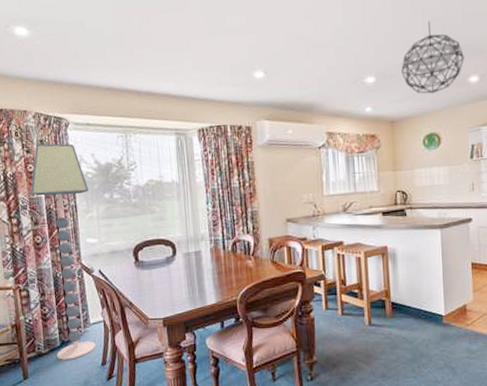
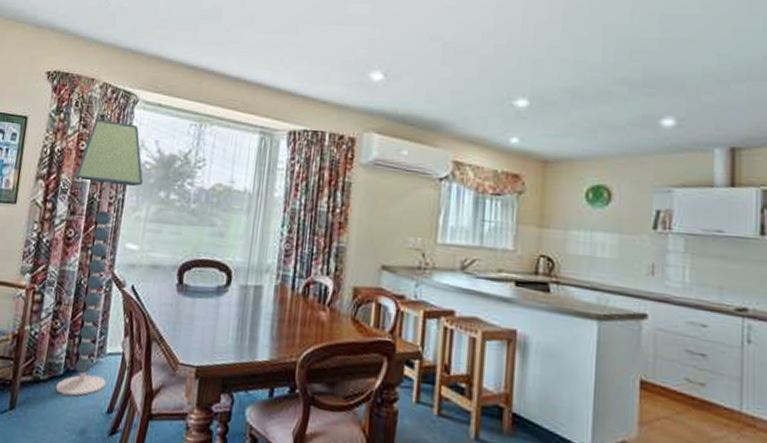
pendant light: present [401,21,464,94] -> none [566,39,657,133]

